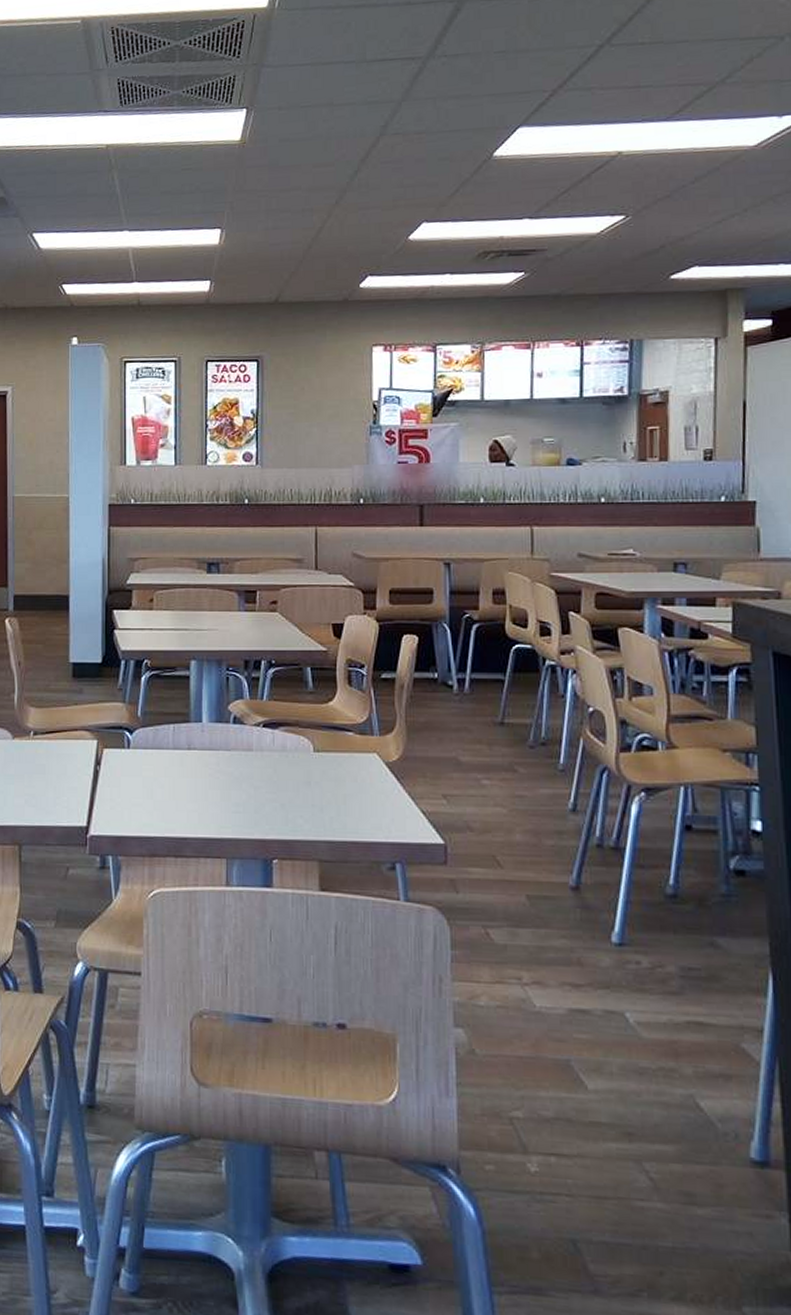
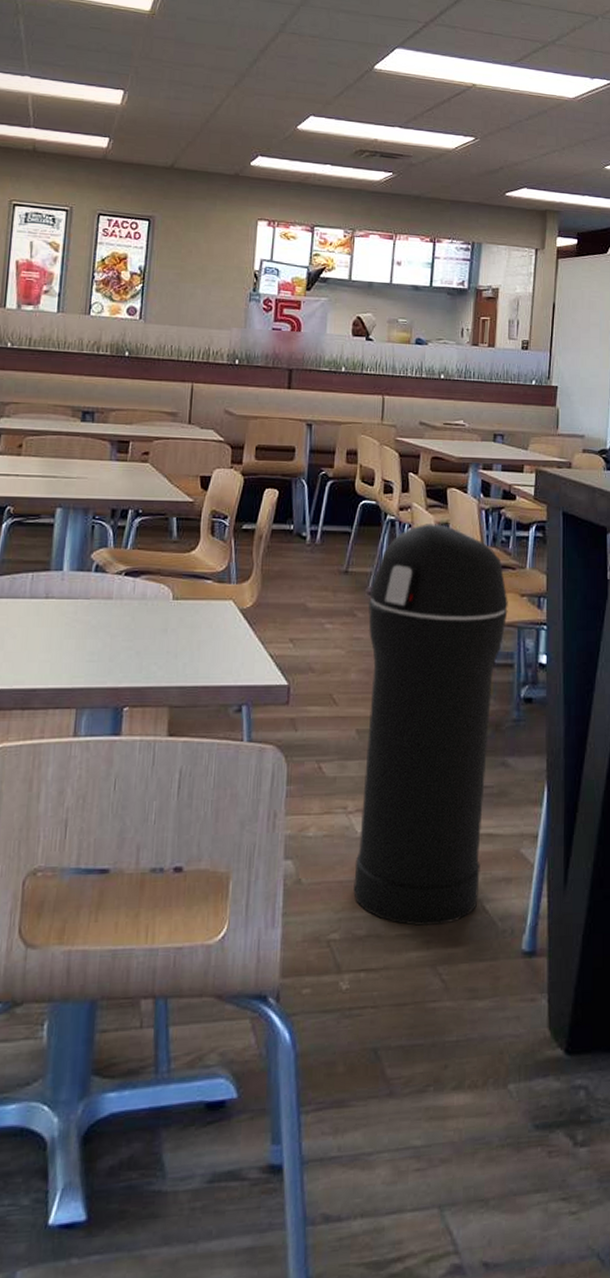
trash can: none [531,669,706,1117] -> present [353,524,508,927]

